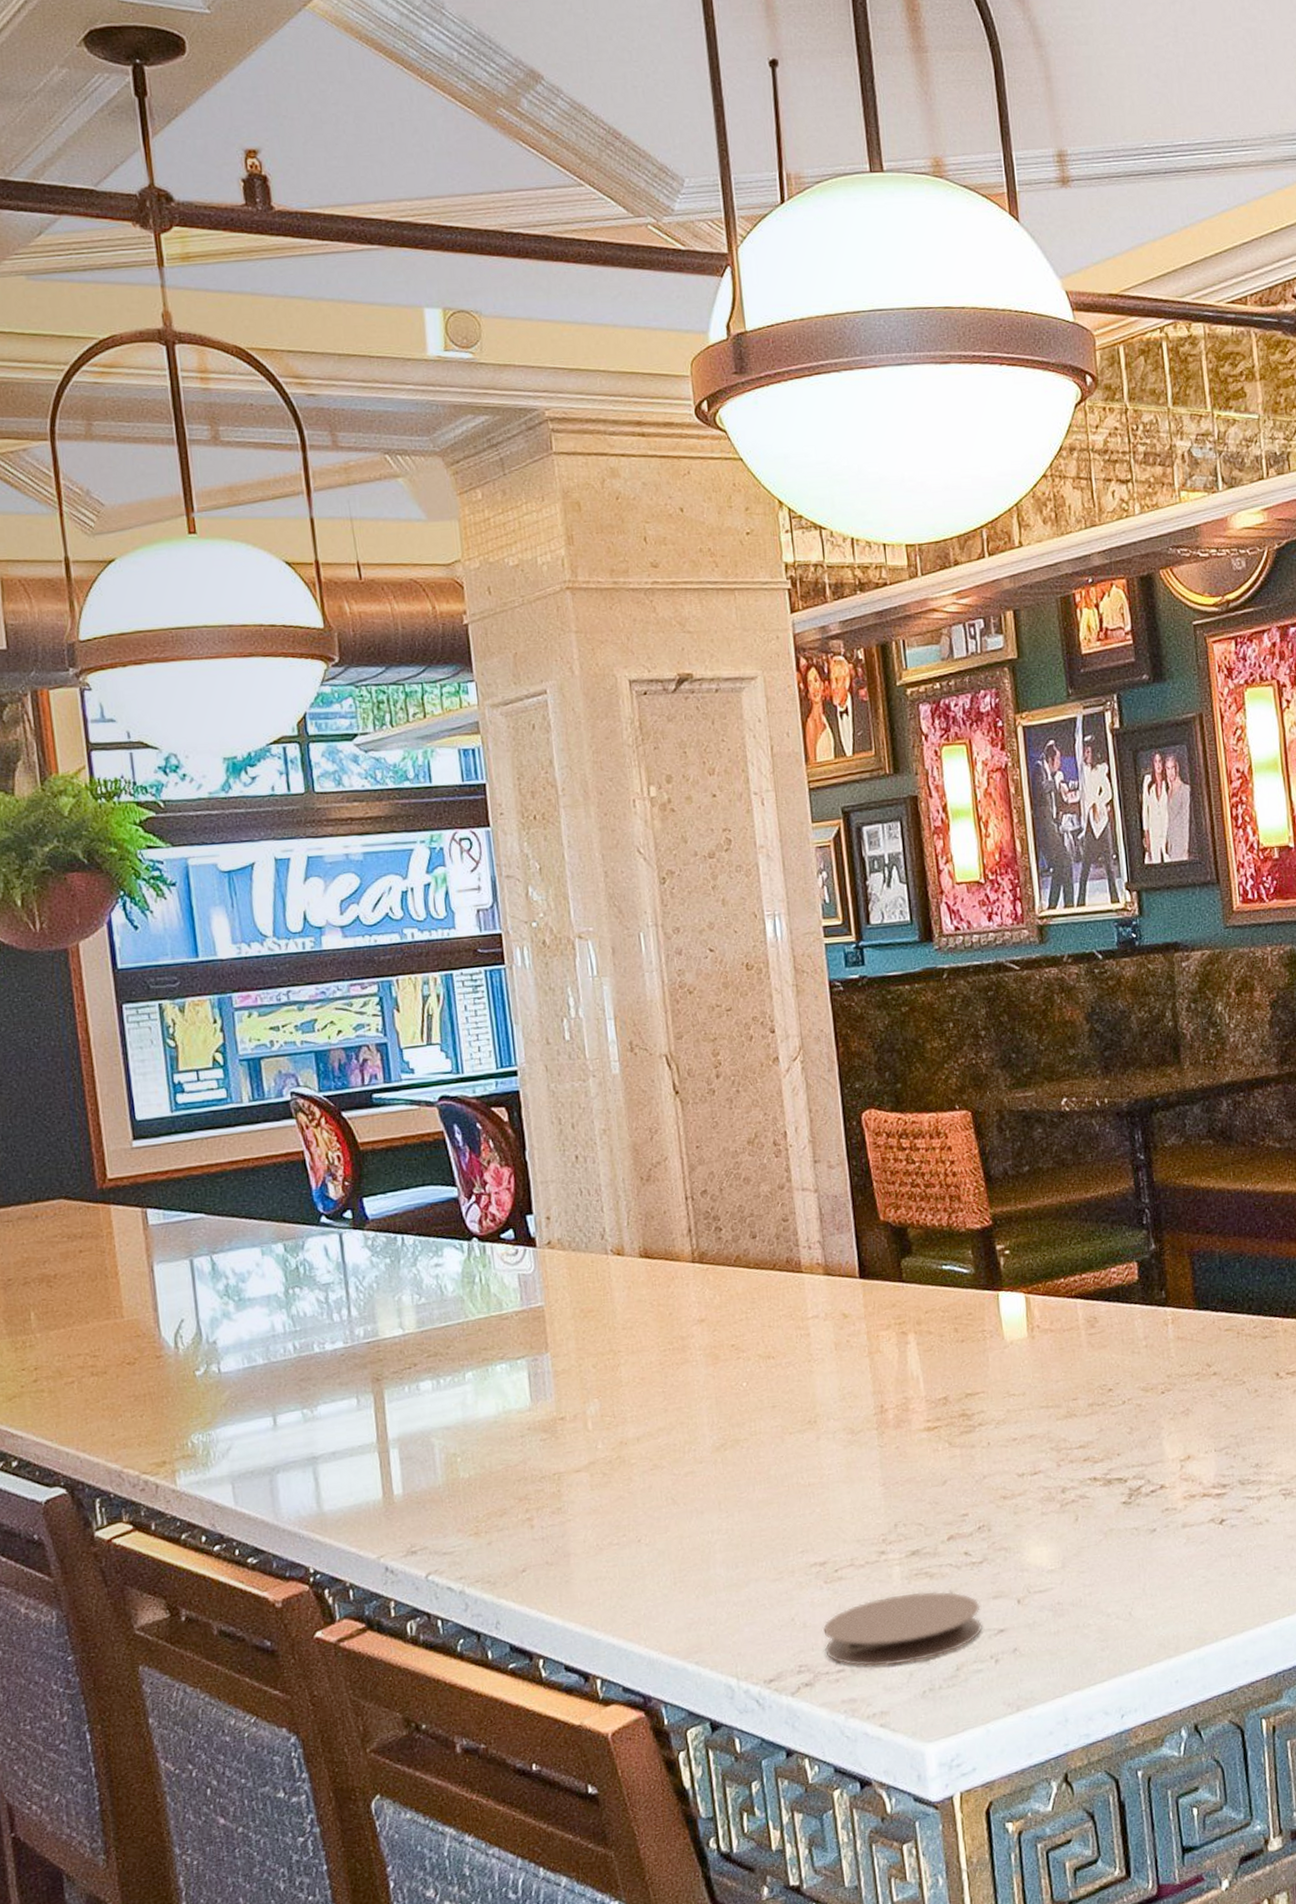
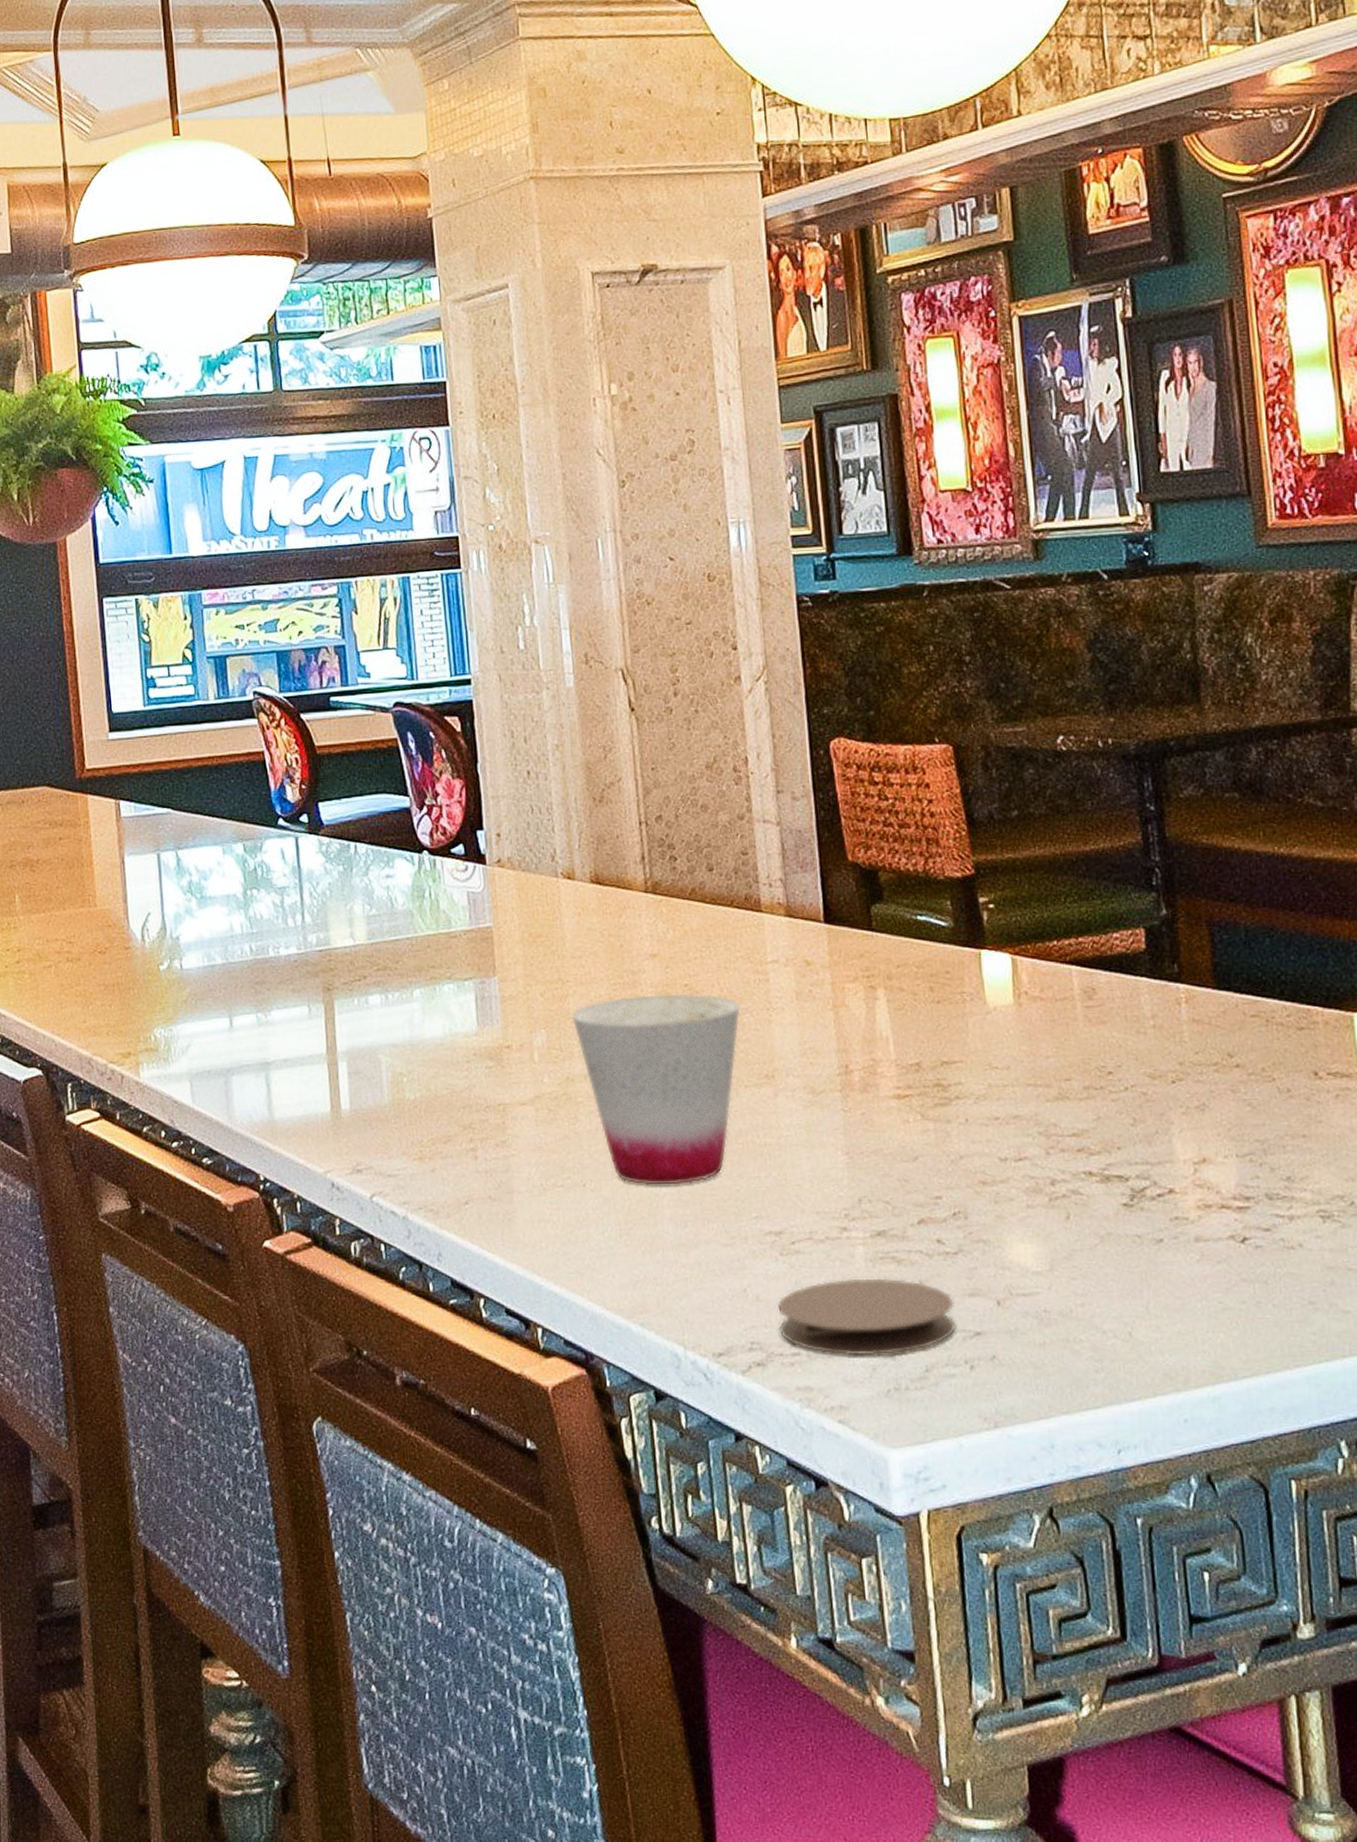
cup: none [623,1352,785,1534] -> present [571,993,742,1185]

